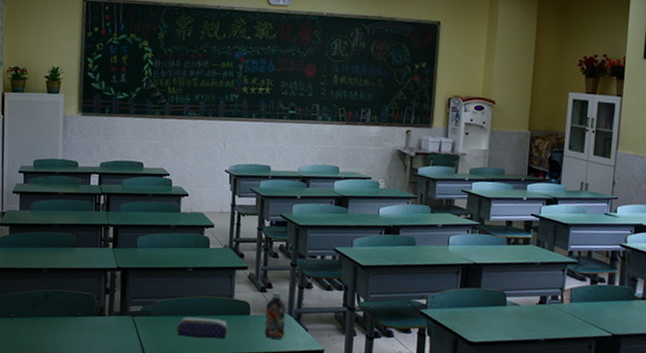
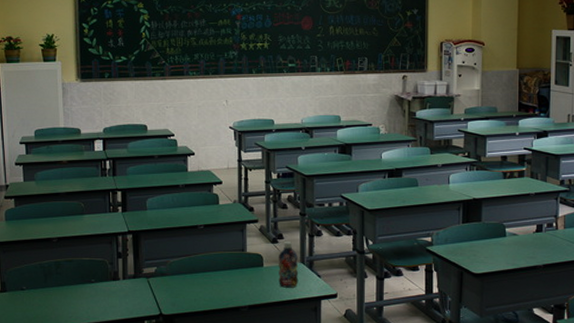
pencil case: present [176,316,229,339] -> none [192,273,243,293]

